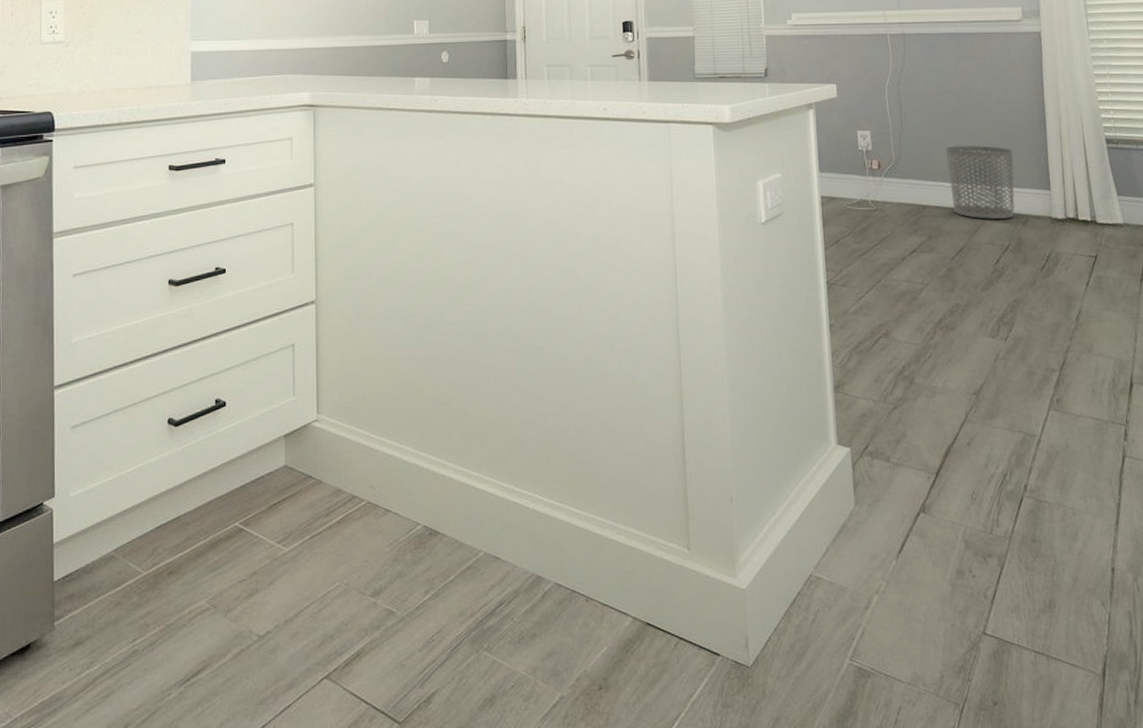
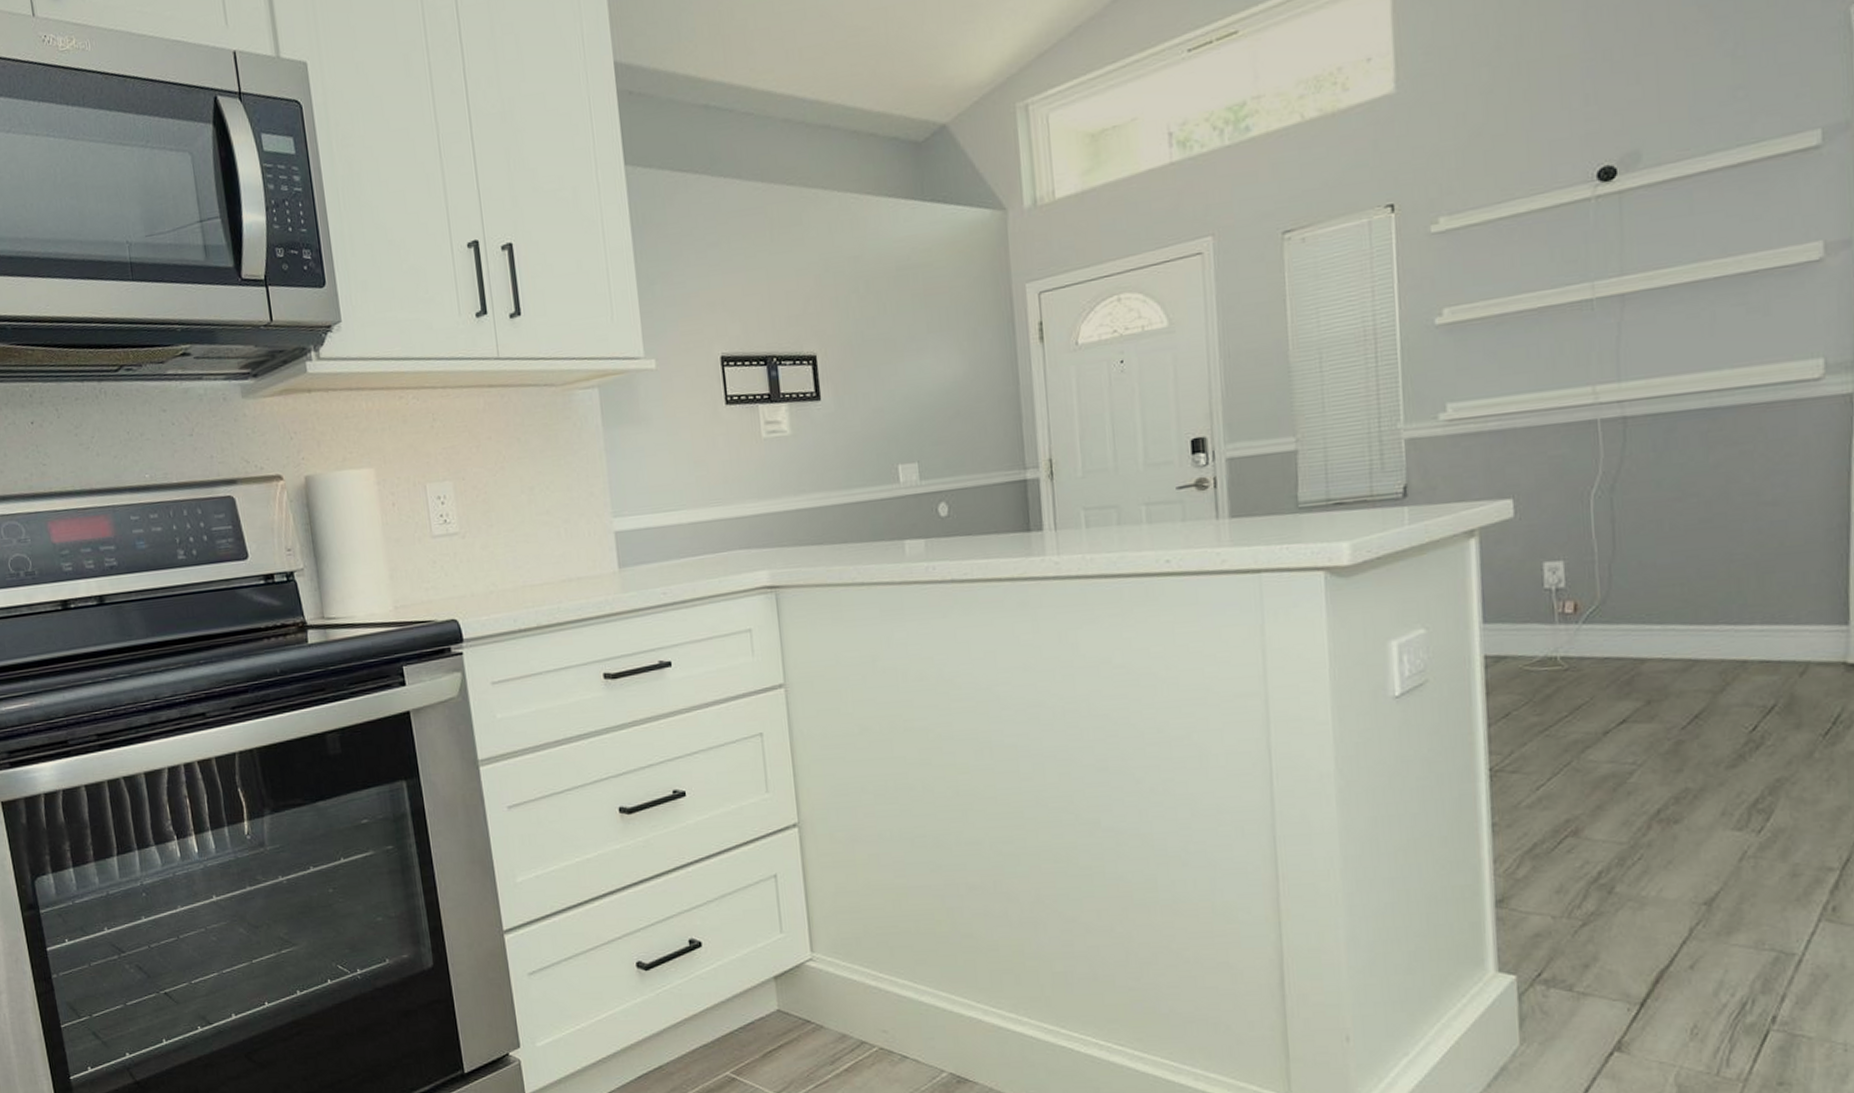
waste bin: present [945,145,1015,219] -> none [1681,568,1793,672]

